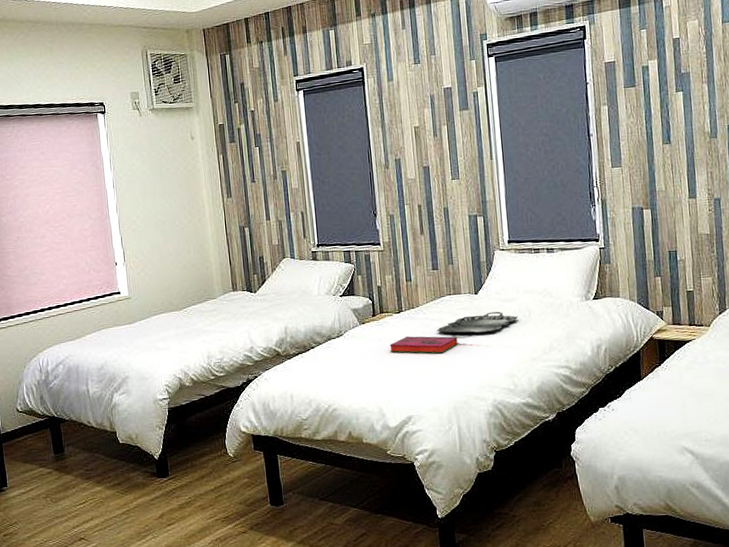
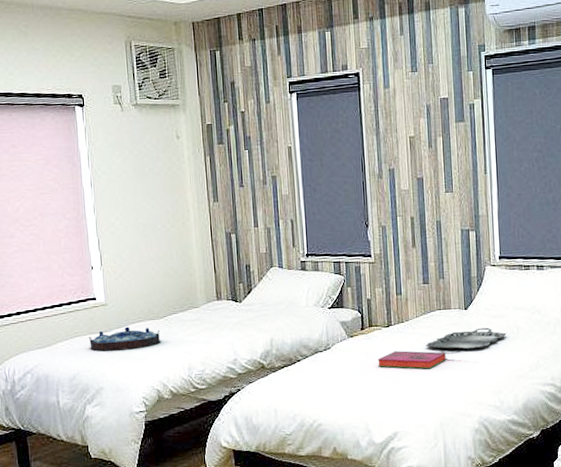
serving tray: none [114,318,182,343] -> present [88,326,161,352]

